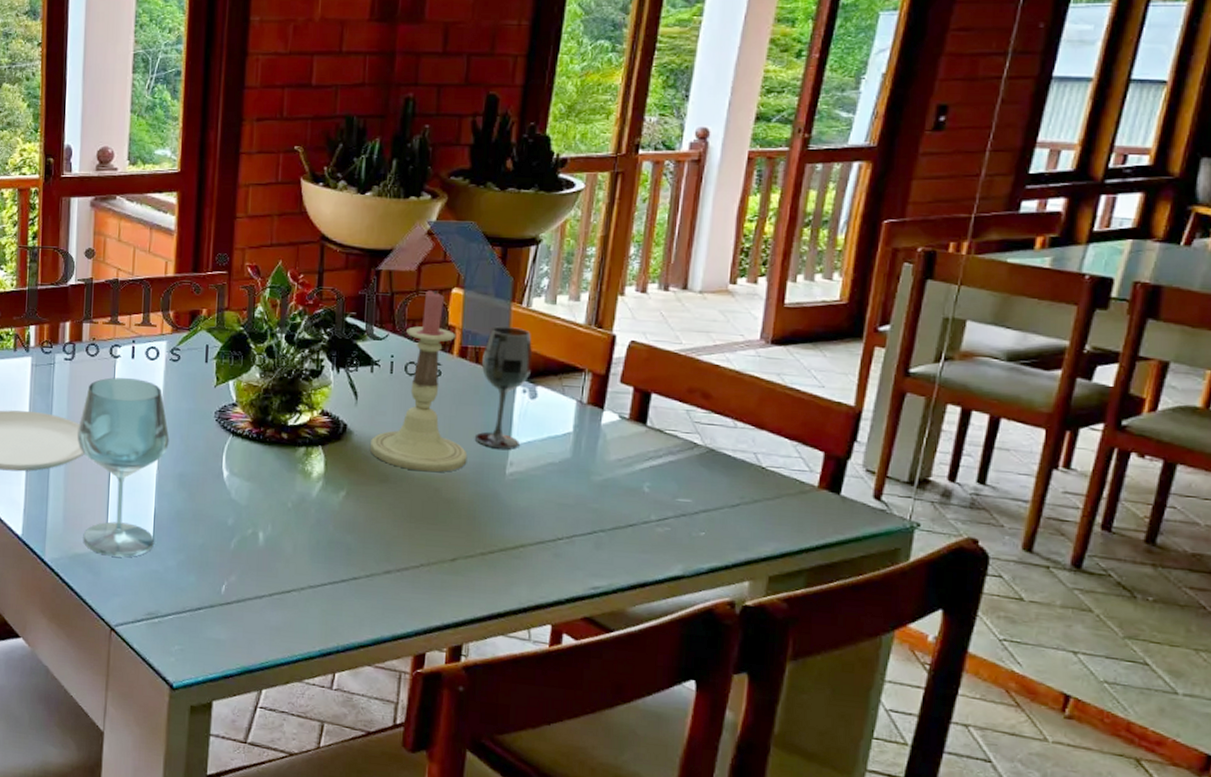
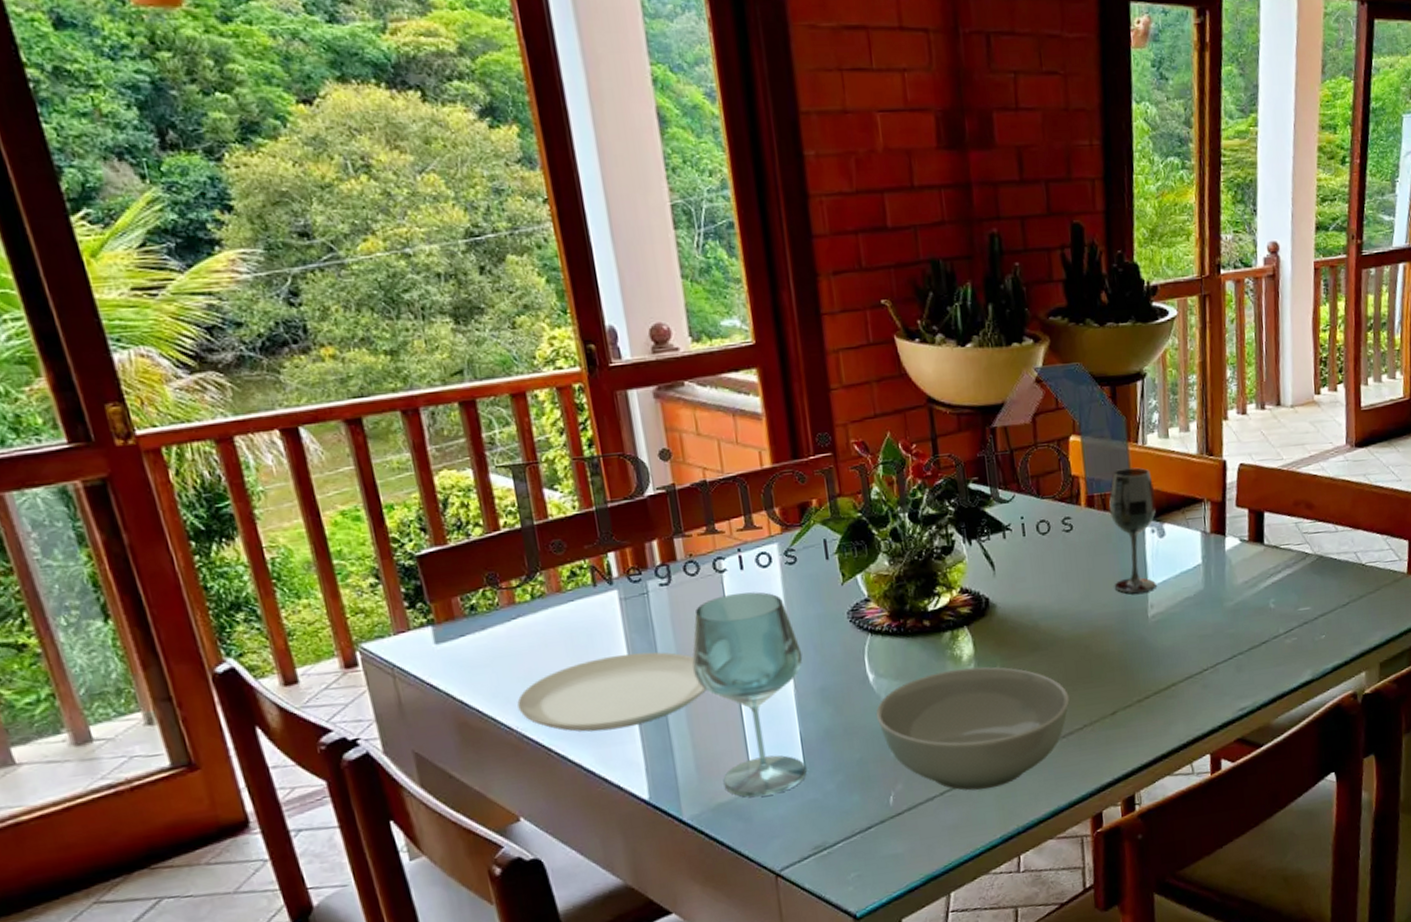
bowl: none [223,482,410,602] -> present [875,666,1070,791]
candlestick: present [369,290,468,473] -> none [1015,441,1111,633]

